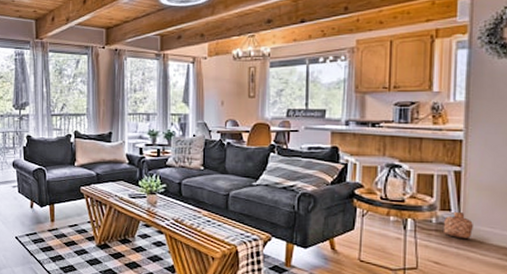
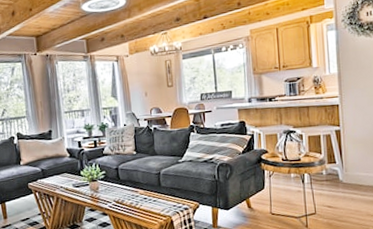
basket: present [444,211,473,239] -> none [332,162,354,185]

